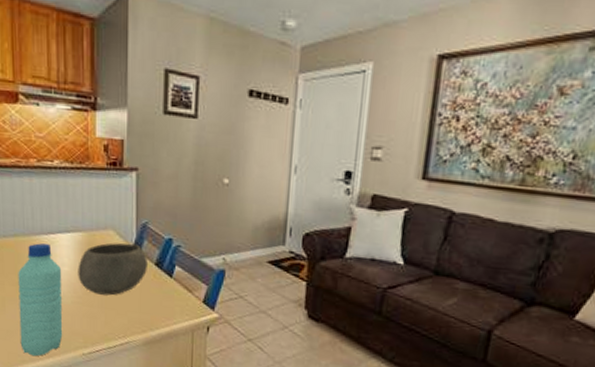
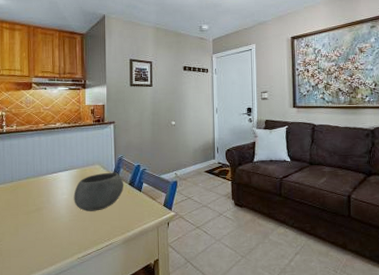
water bottle: present [18,243,63,357] -> none [29,181,63,267]

